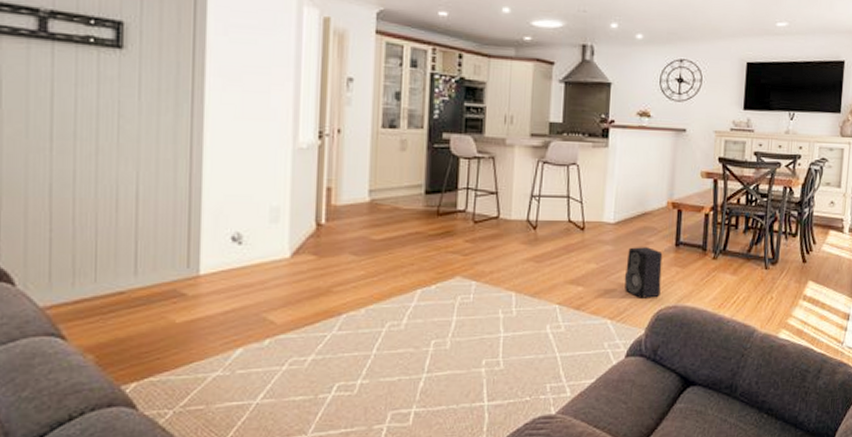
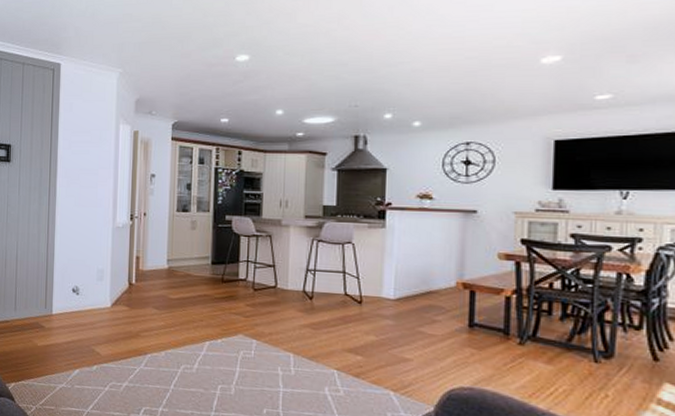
speaker: present [624,247,663,298] -> none [407,323,453,377]

